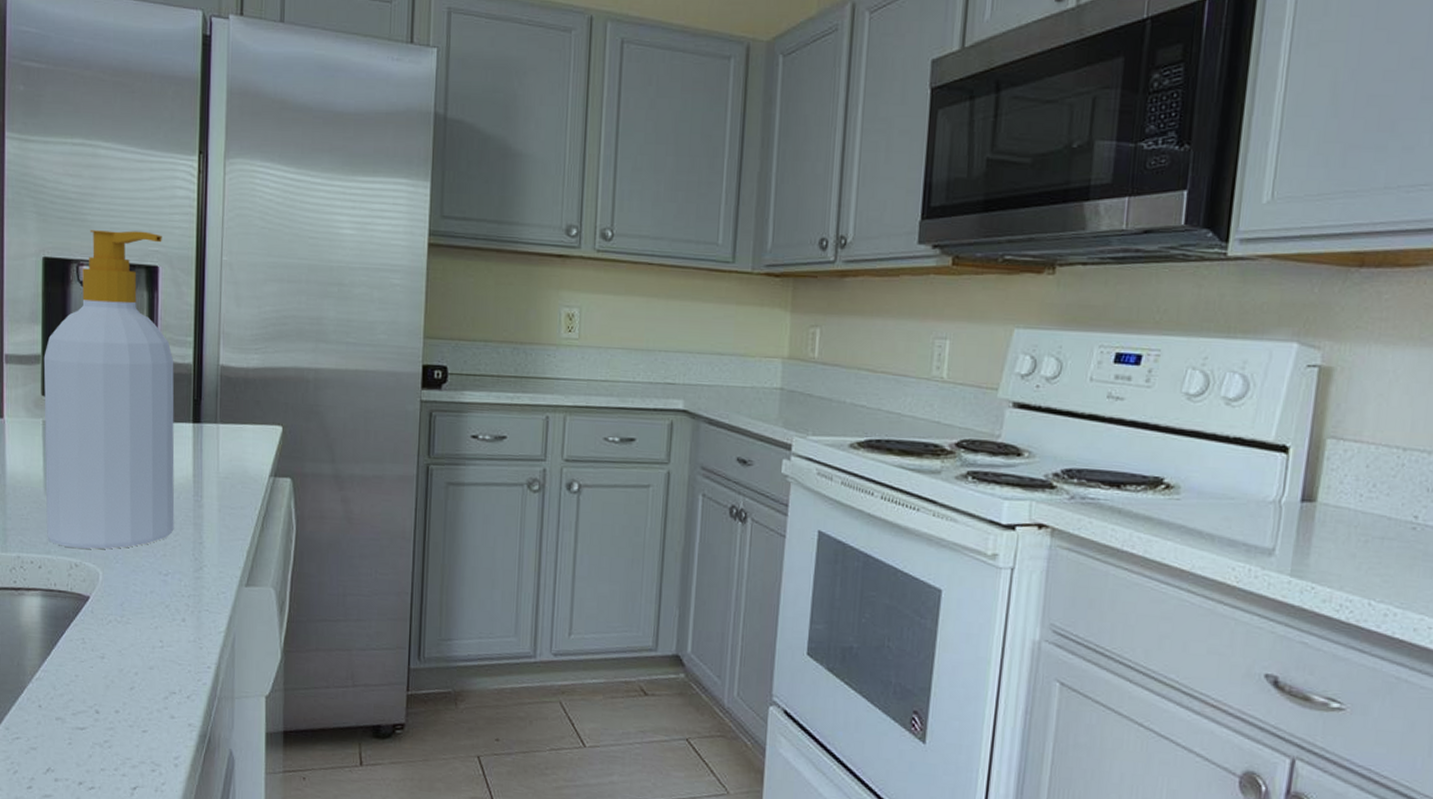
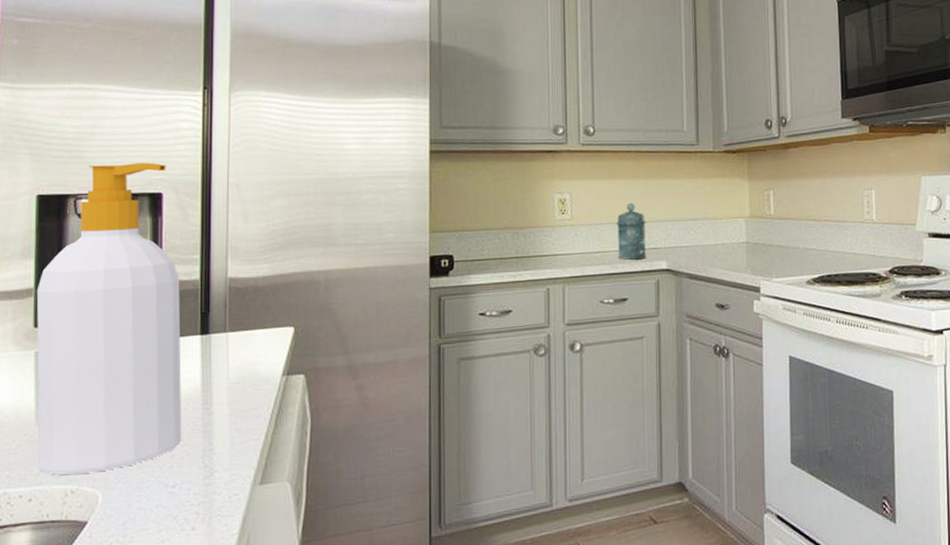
canister: none [629,327,664,395] -> present [616,203,646,260]

